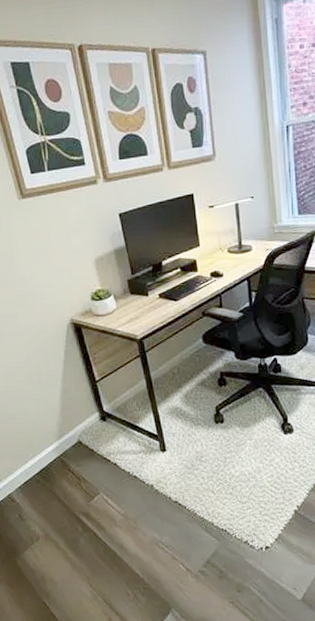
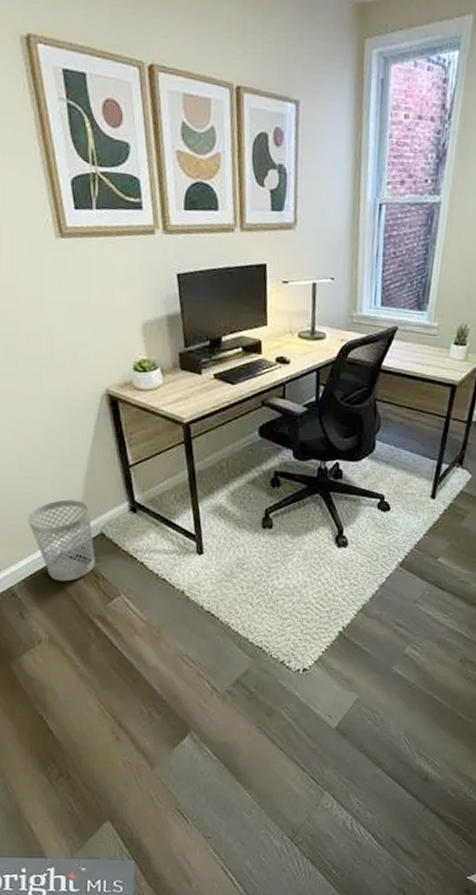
wastebasket: none [17,415,76,486] -> present [27,499,95,582]

